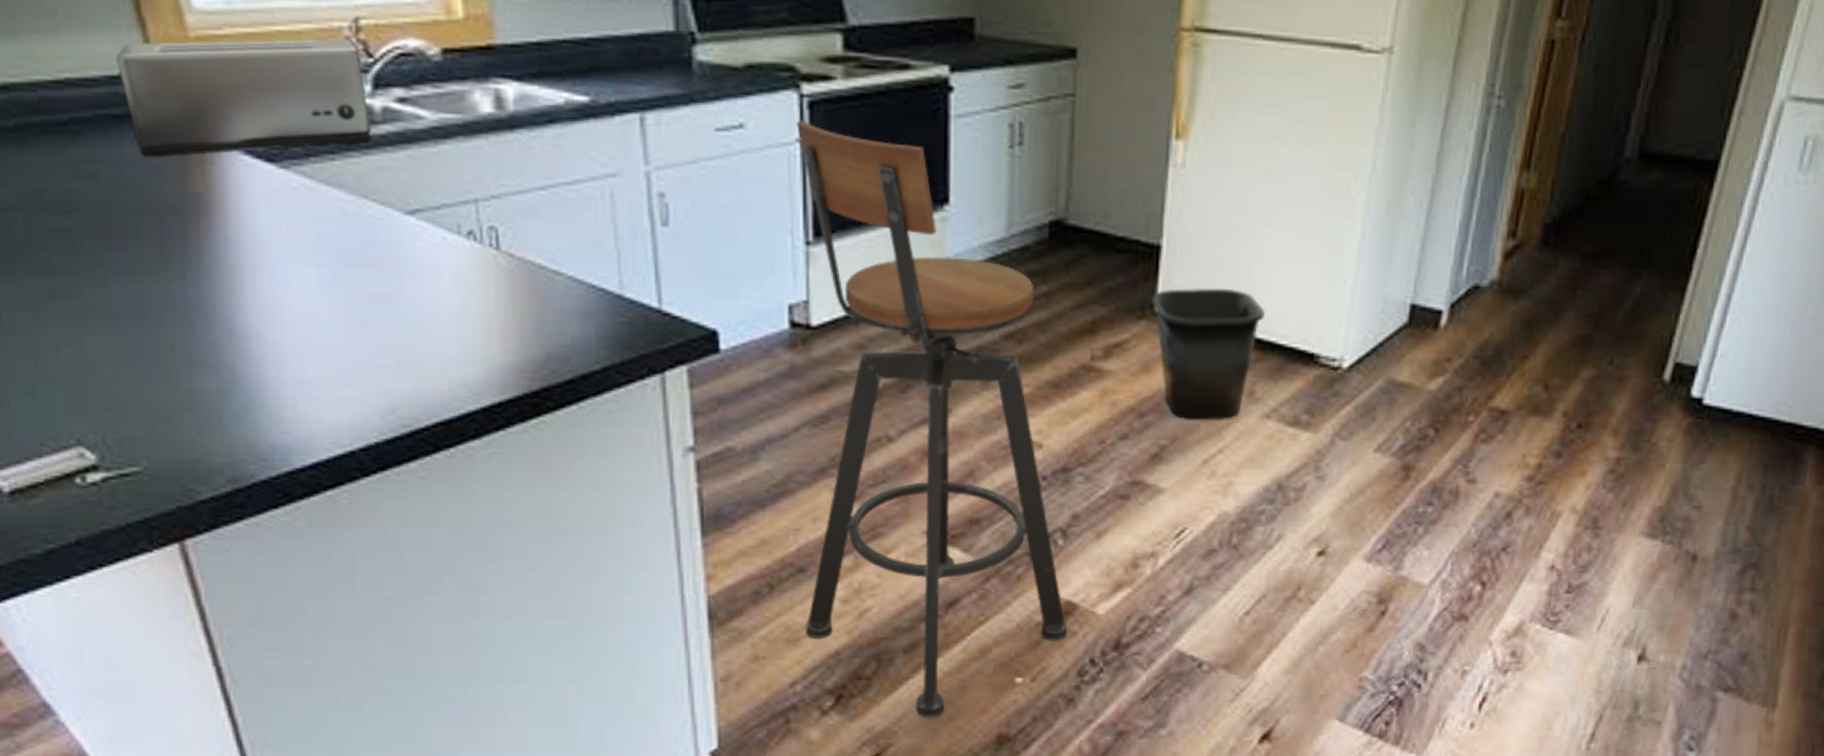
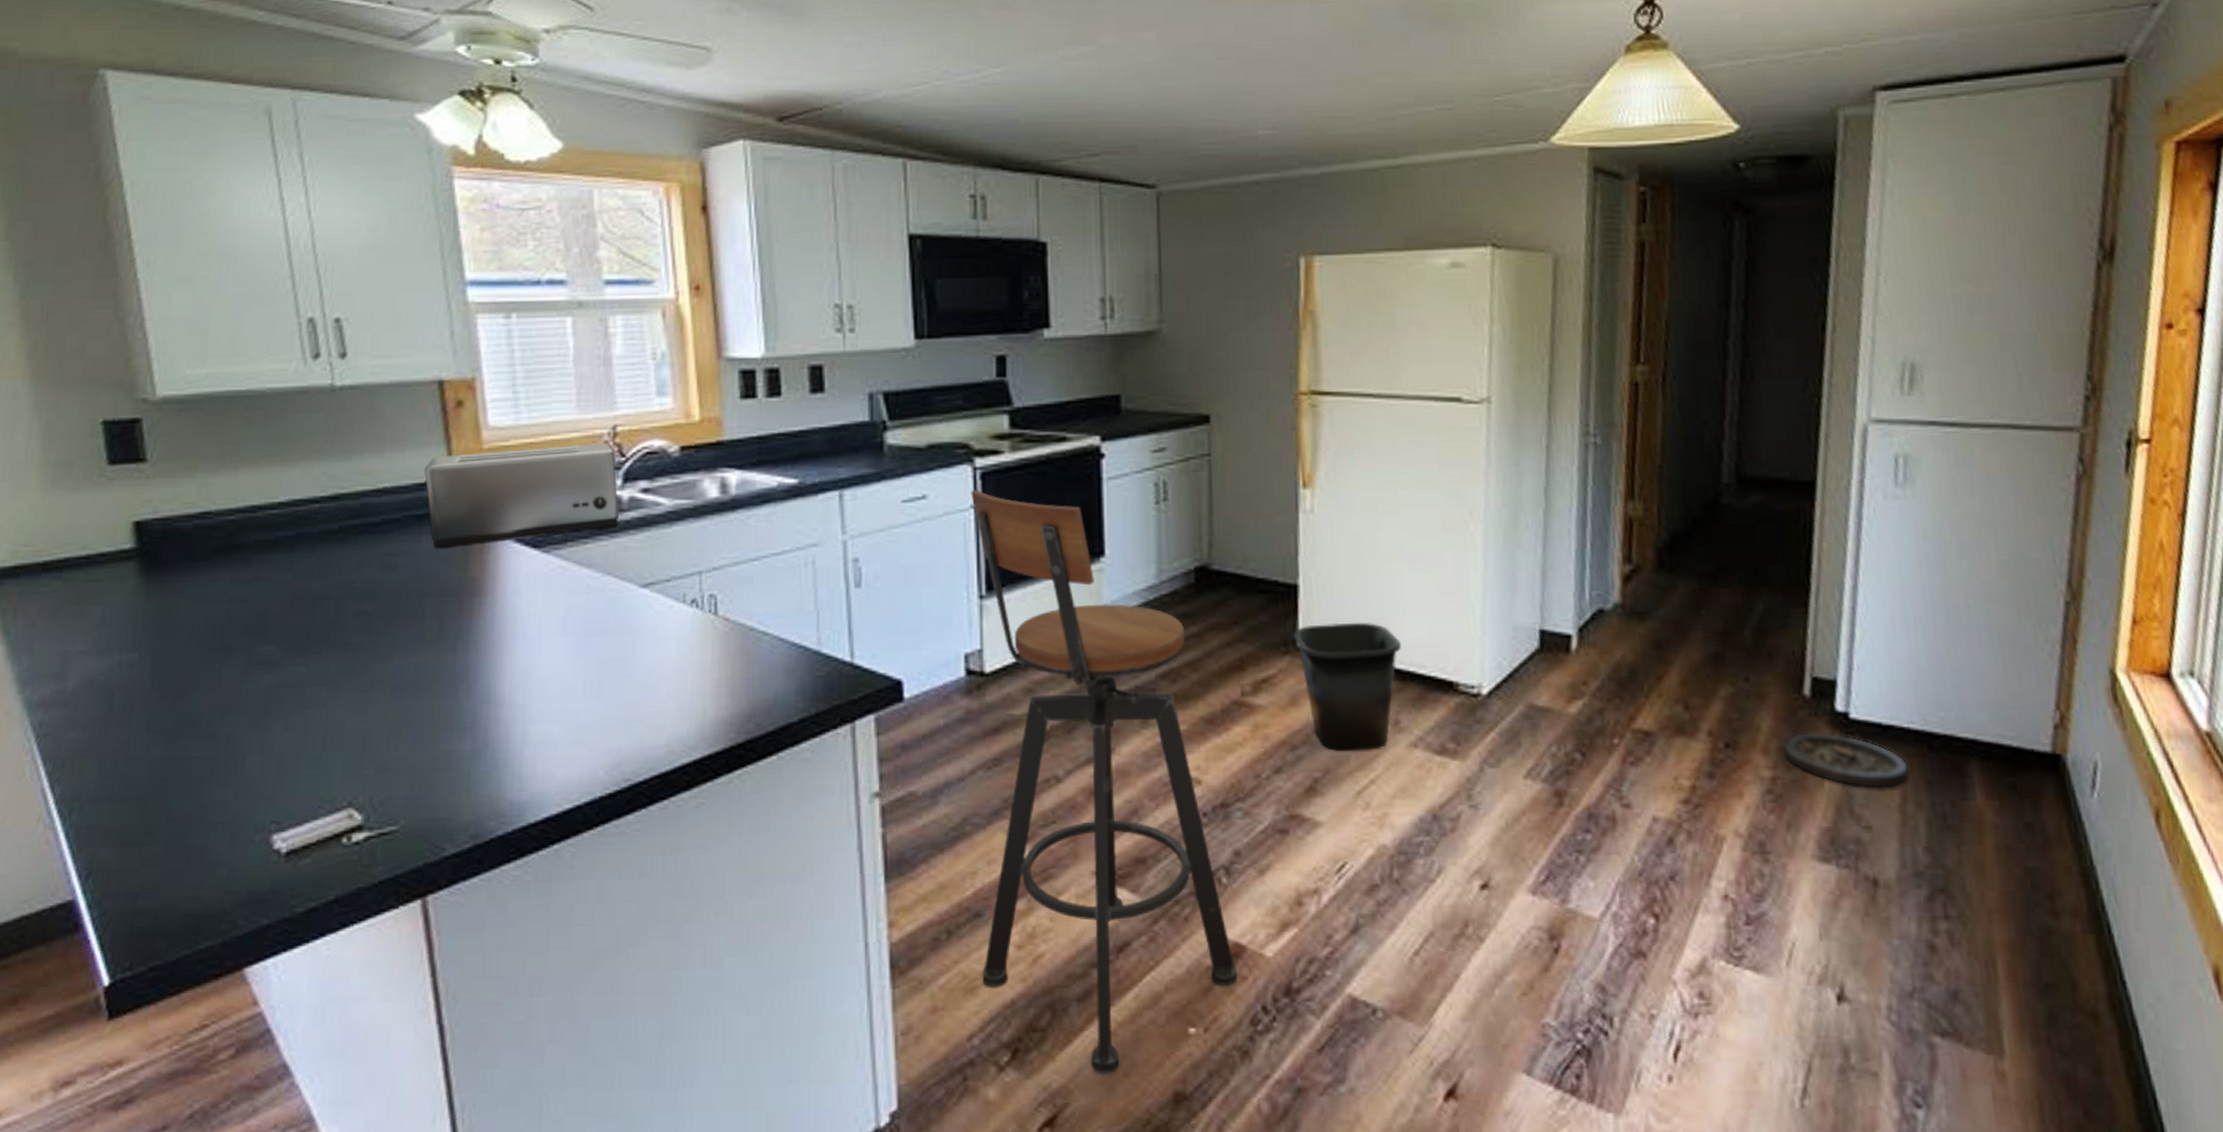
pet bowl: none [1632,416,1749,471] -> present [1782,732,1909,789]

